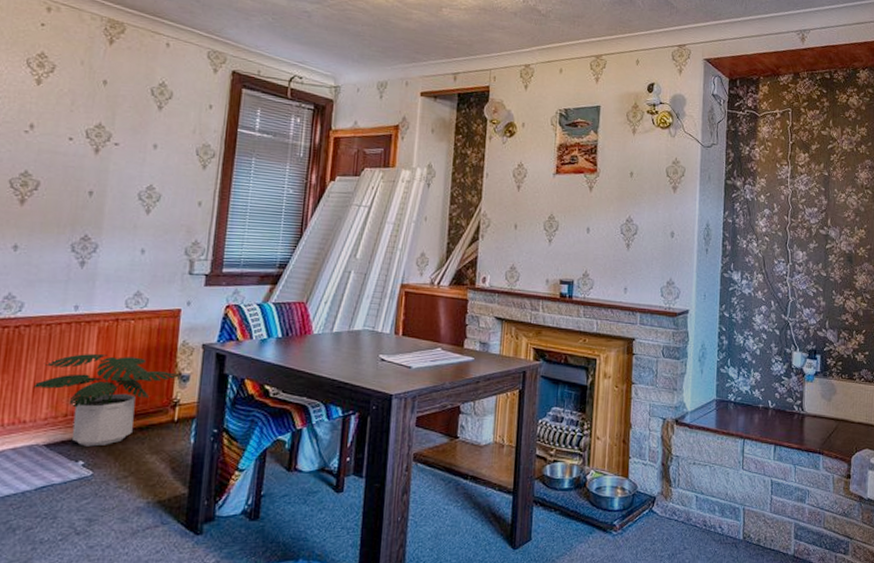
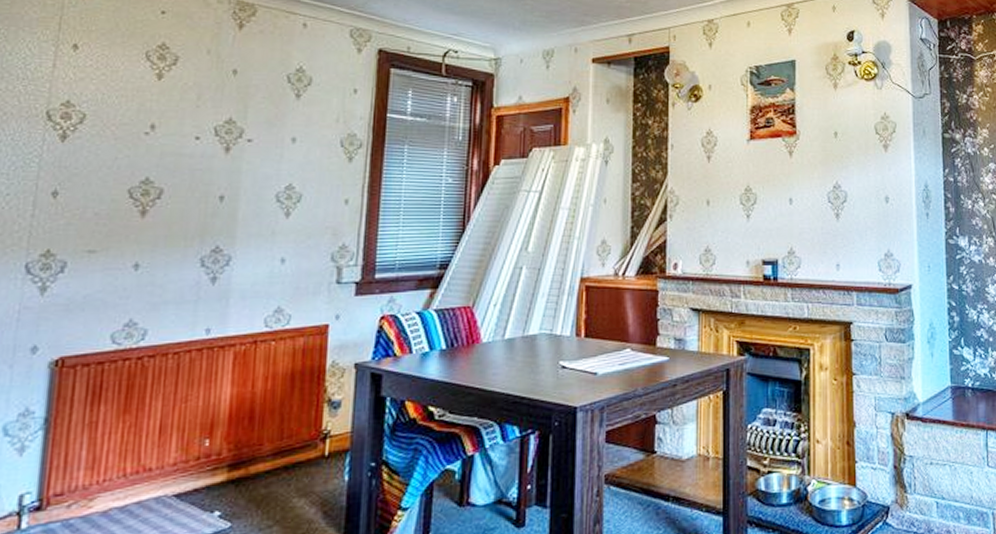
potted plant: present [33,354,180,447] -> none [159,384,329,494]

